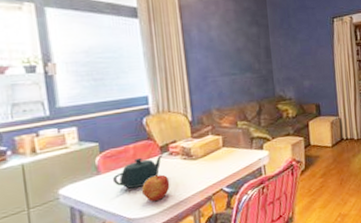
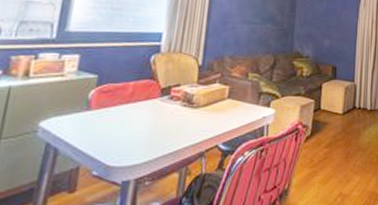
teapot: present [113,154,163,189] -> none [102,97,162,131]
apple: present [142,174,170,202] -> none [130,118,163,149]

